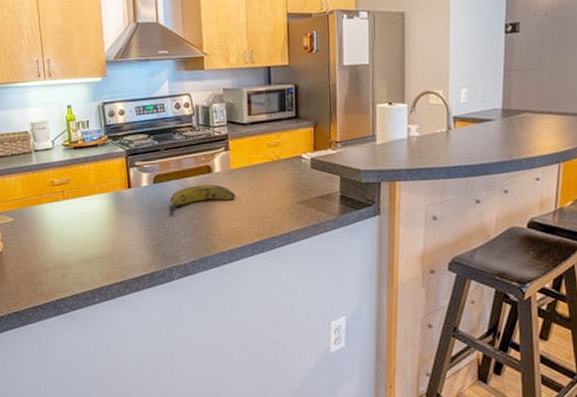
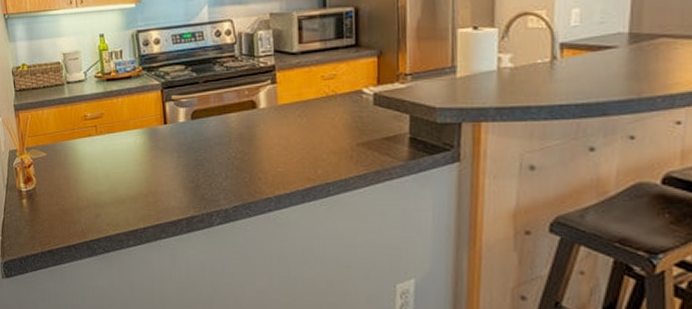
banana: present [168,184,235,214] -> none [208,122,283,153]

